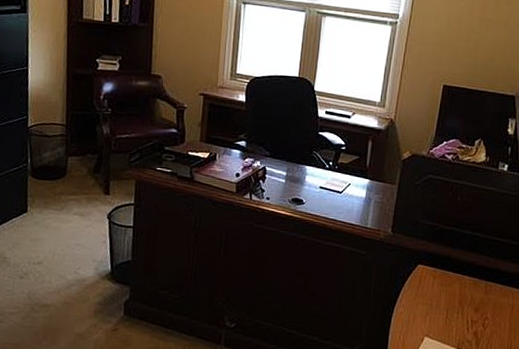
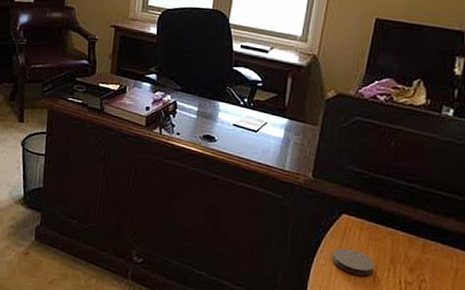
coaster: none [410,296,447,319] -> present [332,248,376,276]

